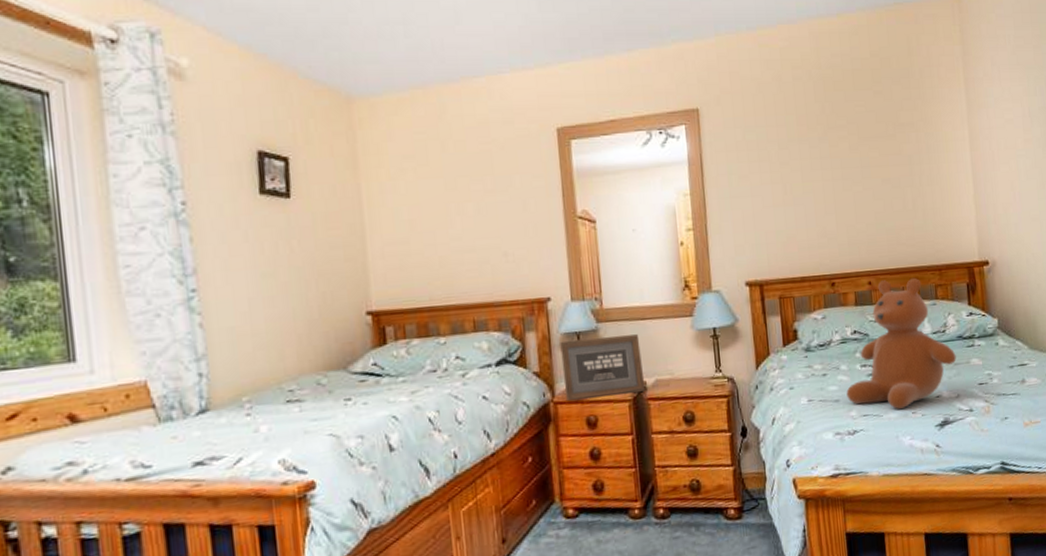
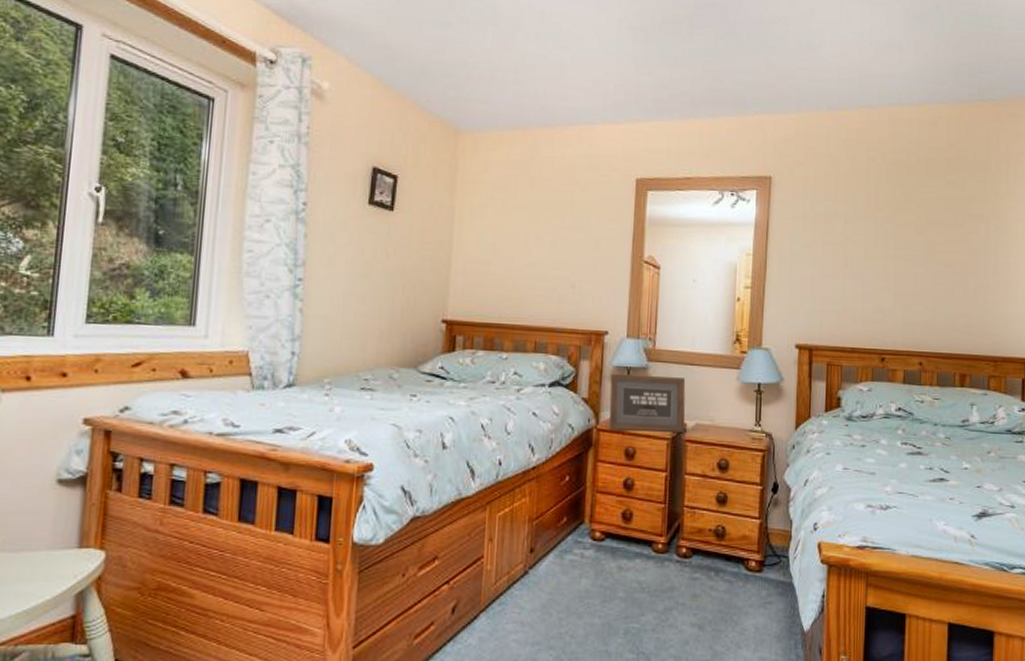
teddy bear: present [846,277,956,409] -> none [883,363,1003,492]

